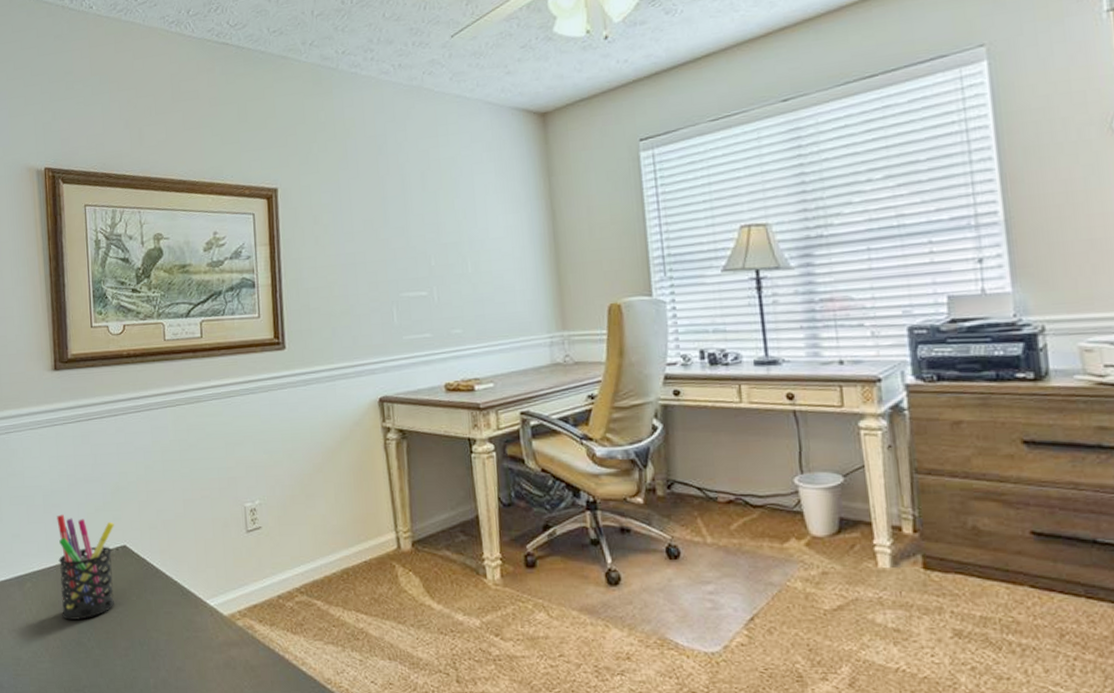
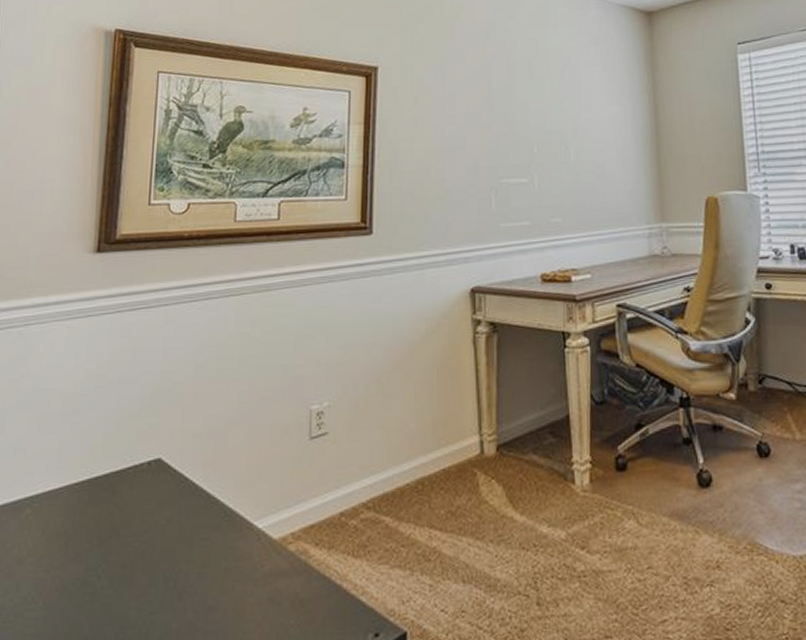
pen holder: present [56,514,115,620] -> none [67,422,149,554]

